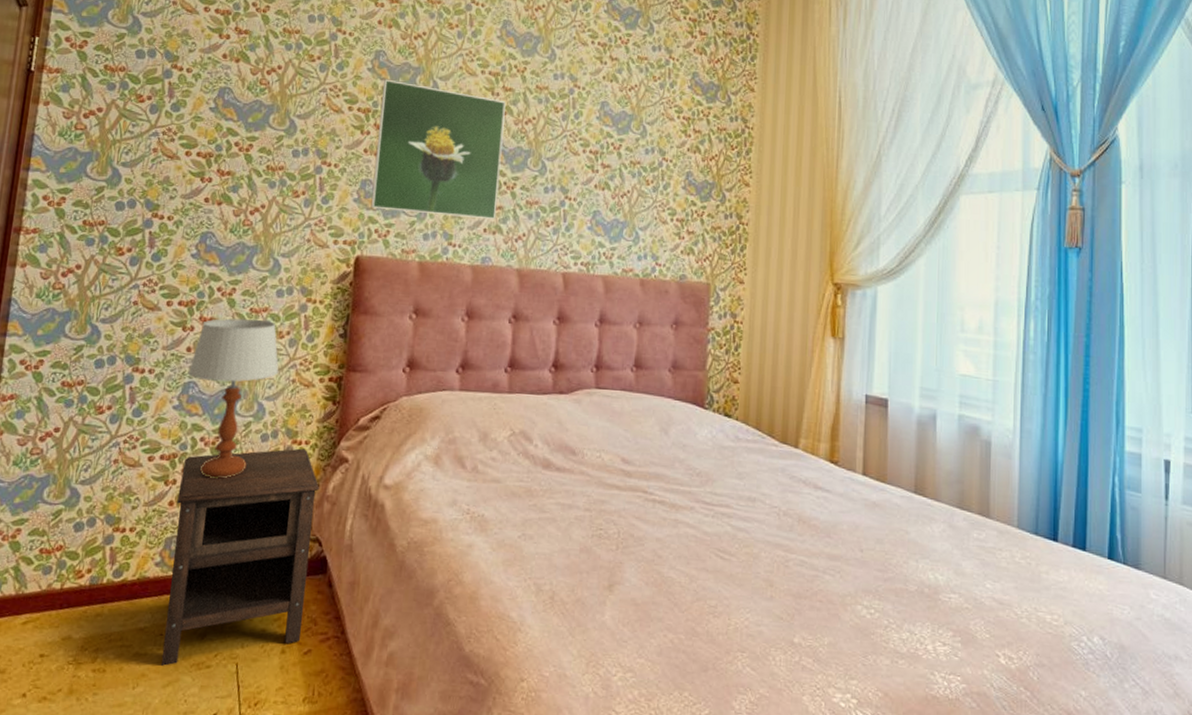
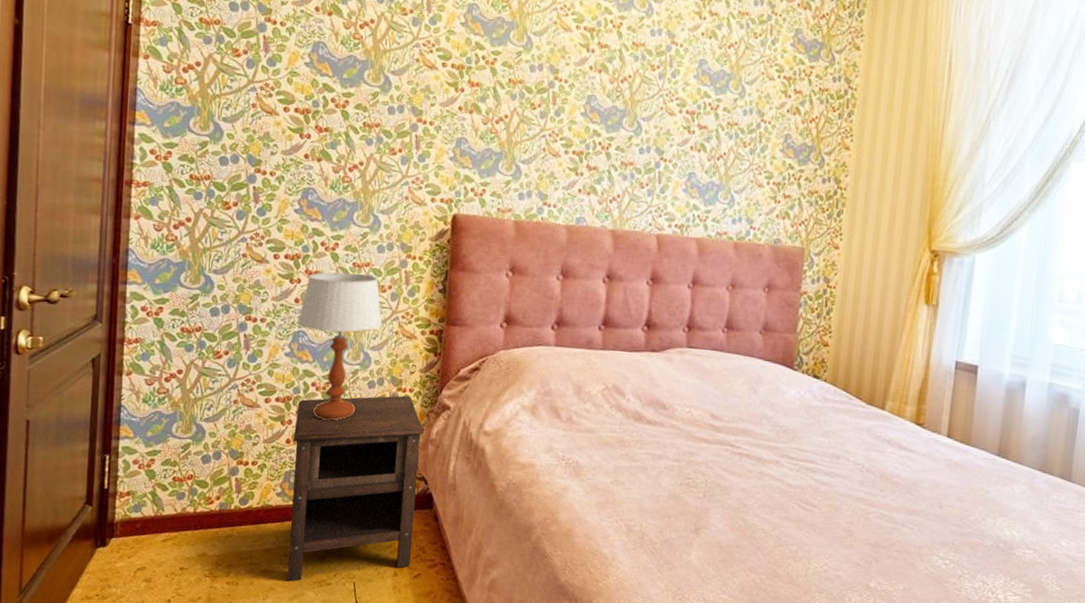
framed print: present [370,79,506,220] -> none [466,34,601,181]

